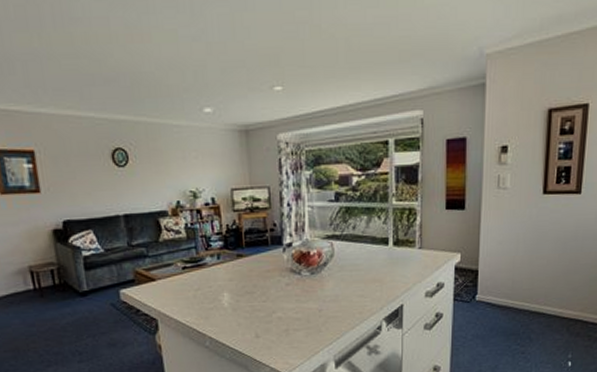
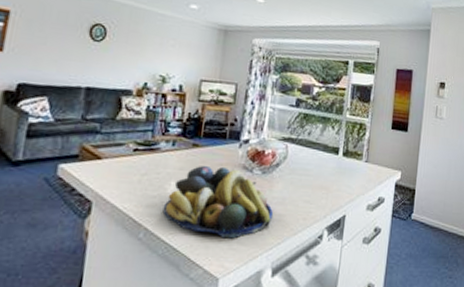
fruit bowl: none [221,272,327,339] -> present [163,165,273,239]

